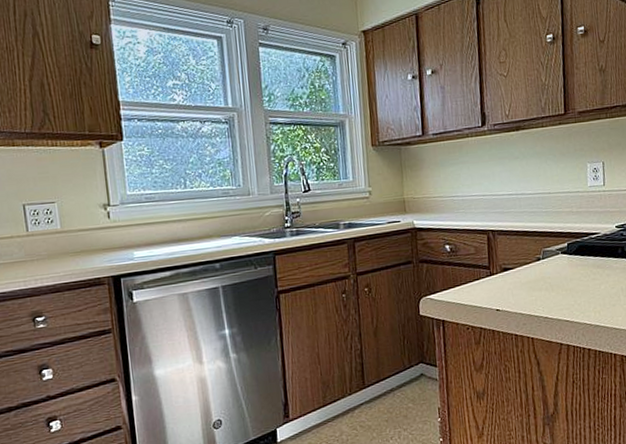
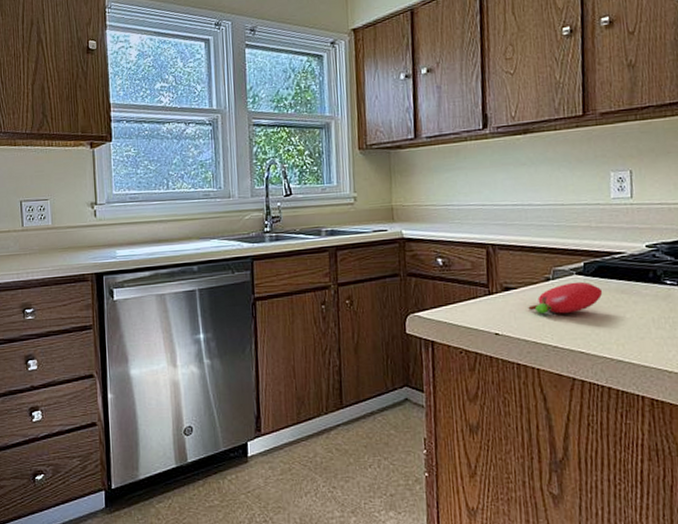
fruit: none [523,259,583,290] -> present [528,281,603,314]

